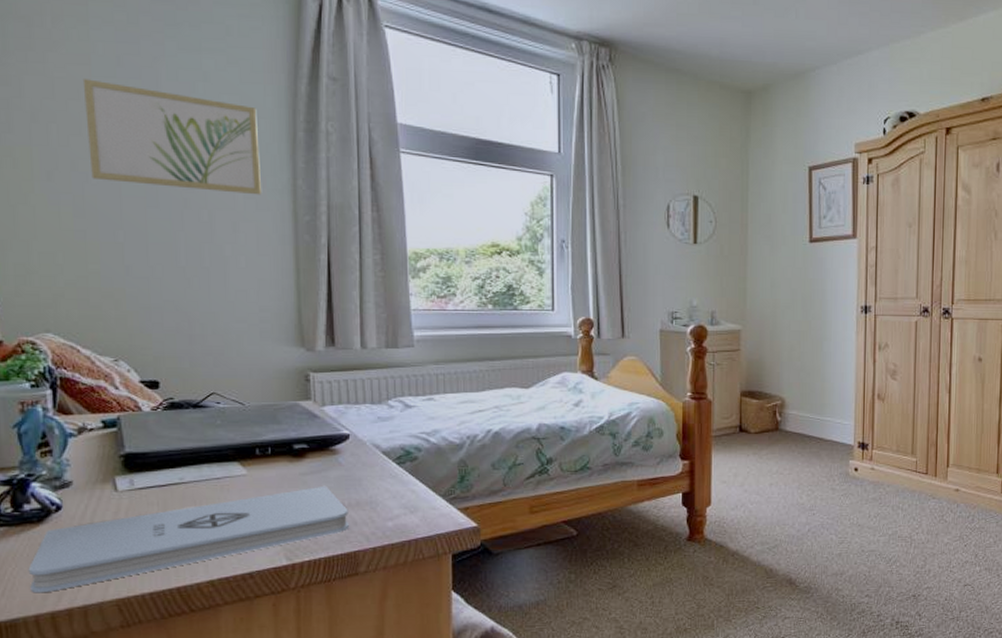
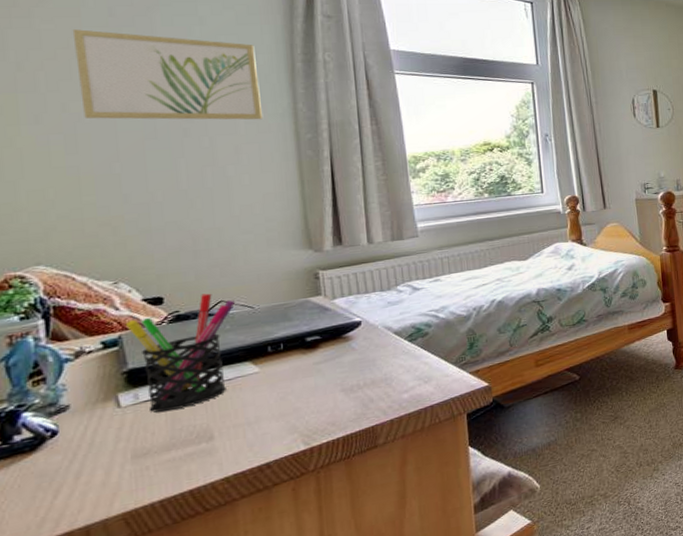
notepad: present [28,485,349,593] -> none [19,370,366,523]
pen holder: none [123,383,228,503] -> present [125,293,236,413]

